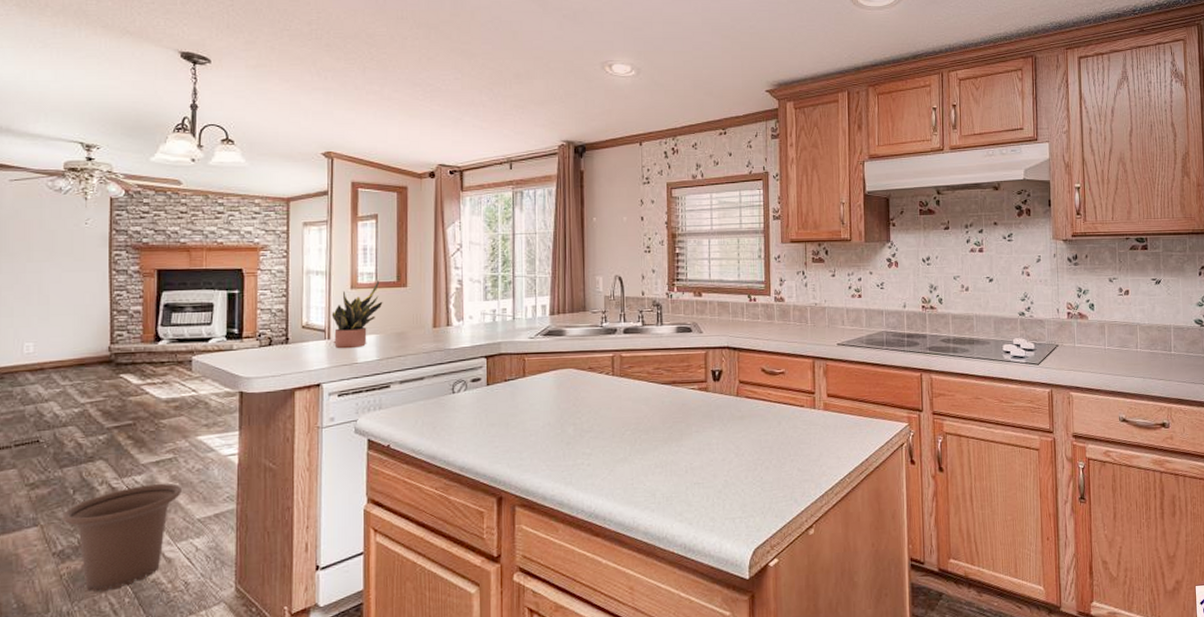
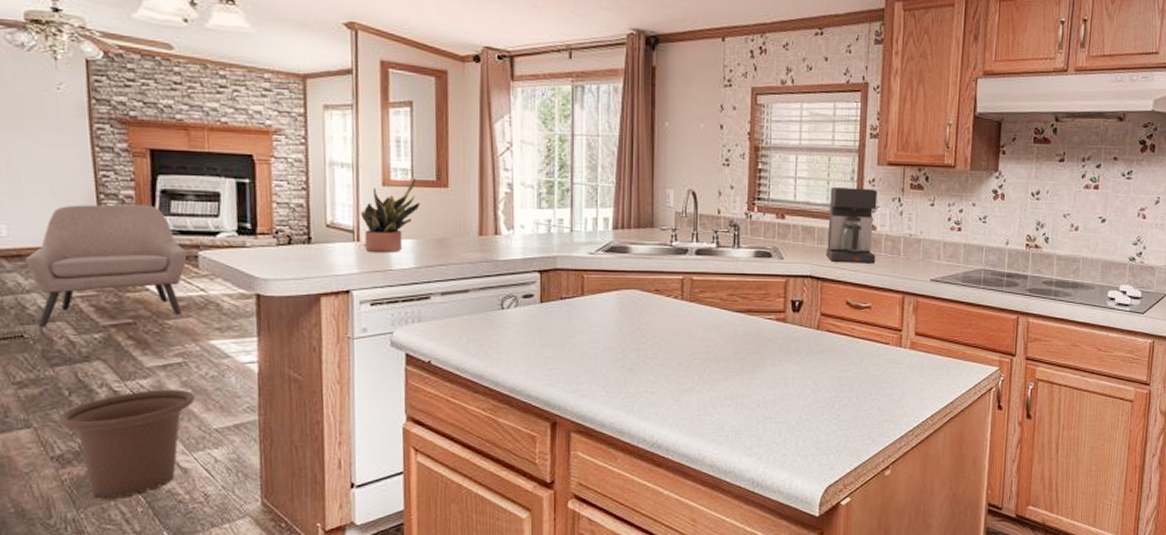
armchair: none [46,318,183,433] -> present [25,204,187,328]
coffee maker: none [740,264,786,334] -> present [825,187,877,265]

